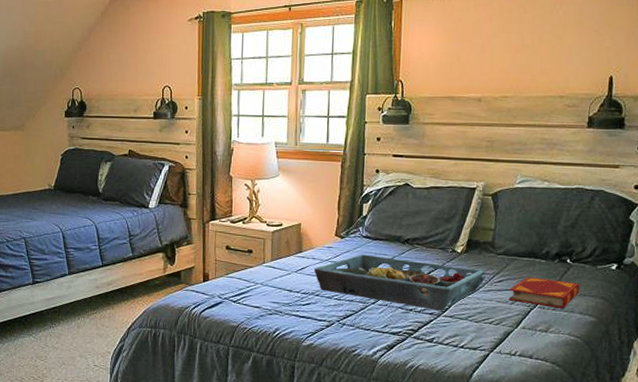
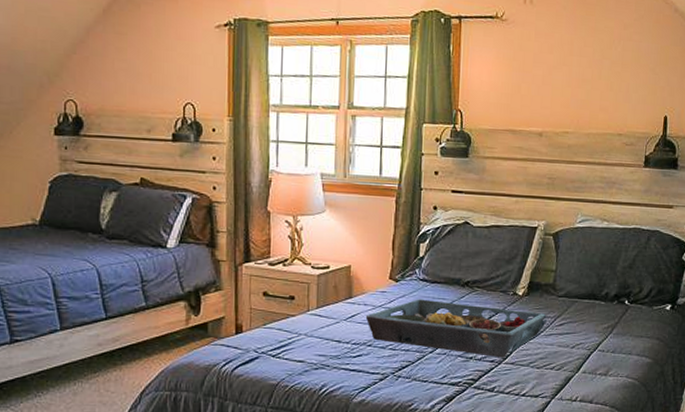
hardback book: present [508,277,581,308] -> none [569,319,638,351]

